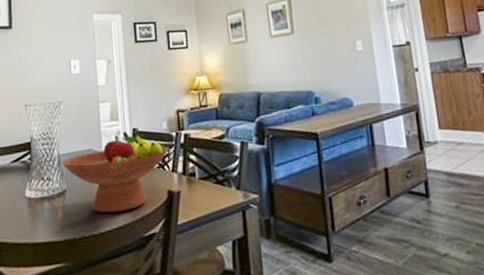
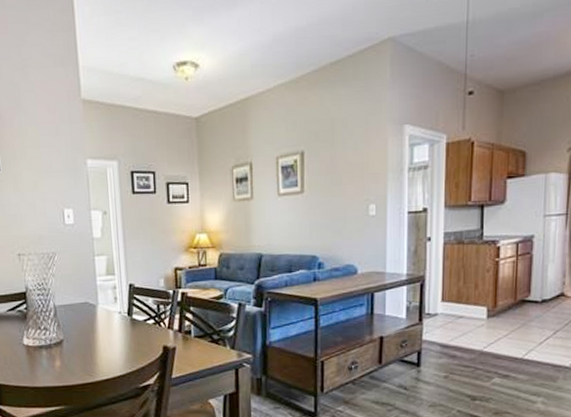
fruit bowl: present [61,131,169,214] -> none [57,286,165,364]

